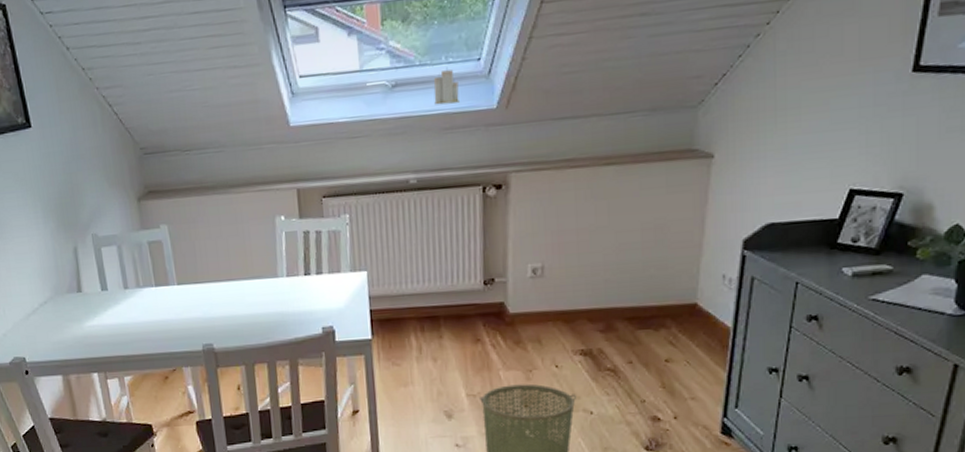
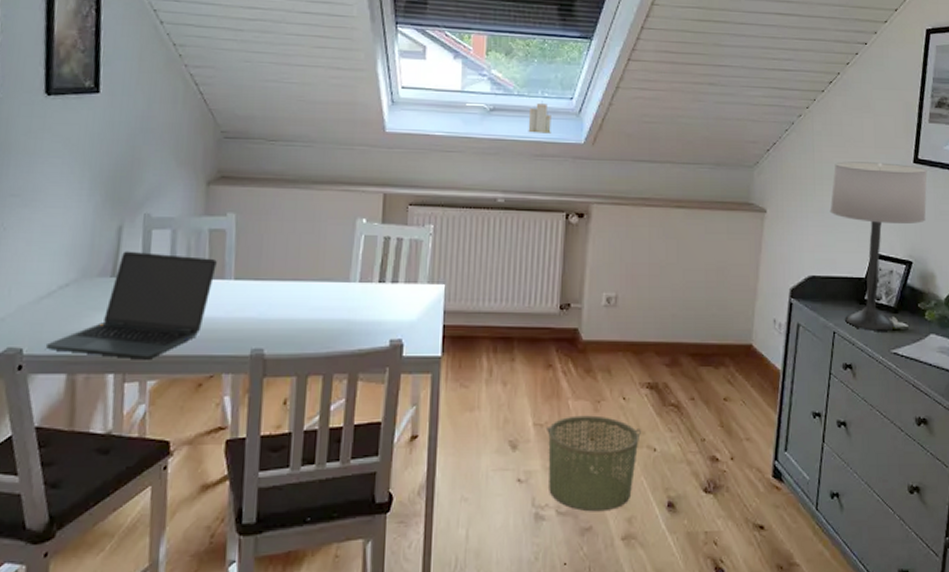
laptop: none [41,268,161,360] -> present [45,251,217,360]
table lamp: none [795,75,932,278] -> present [829,161,928,331]

